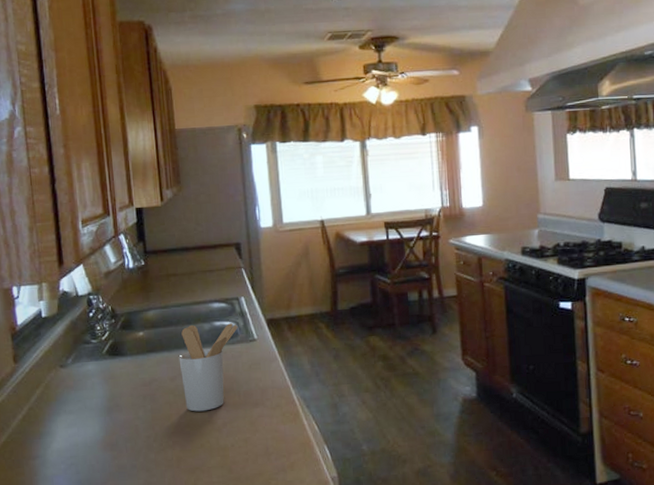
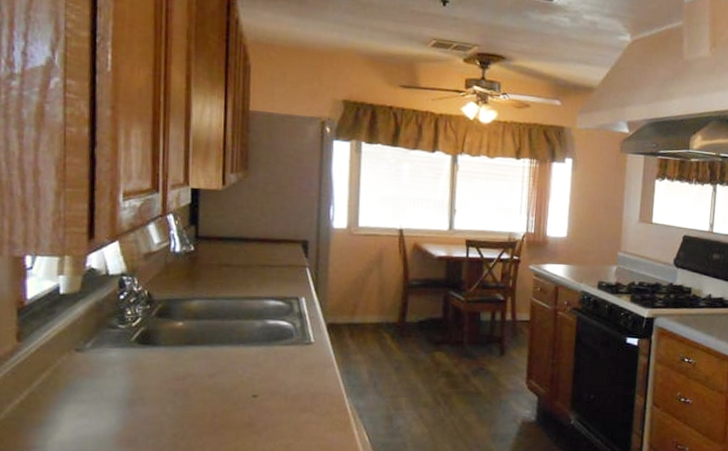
utensil holder: present [178,323,238,412] -> none [221,321,294,413]

